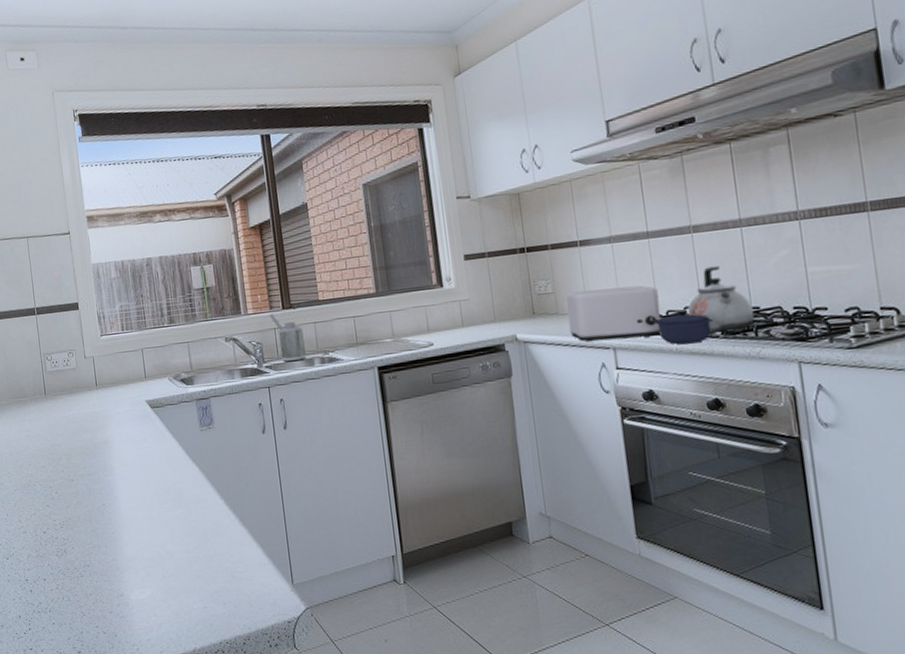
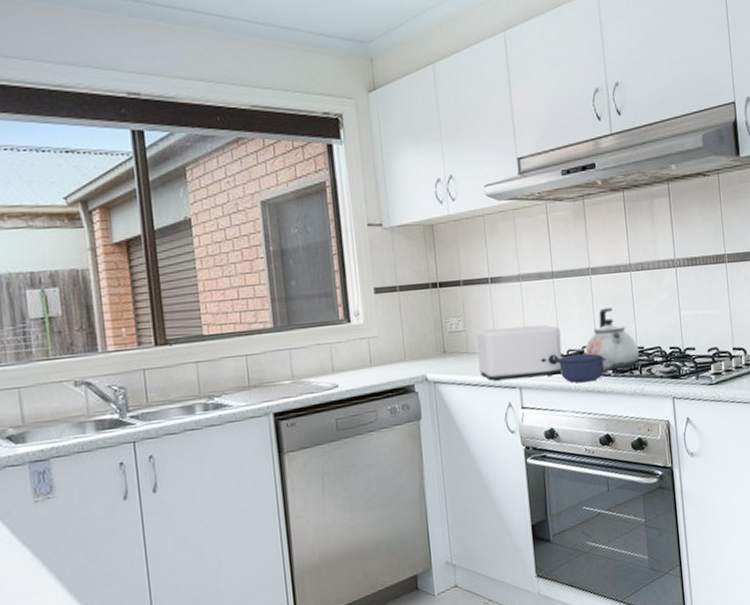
soap dispenser: present [270,313,306,362] -> none [138,351,185,411]

